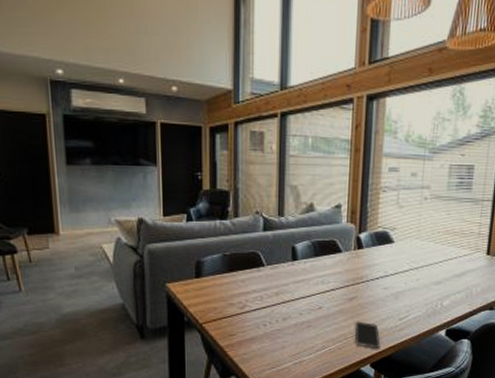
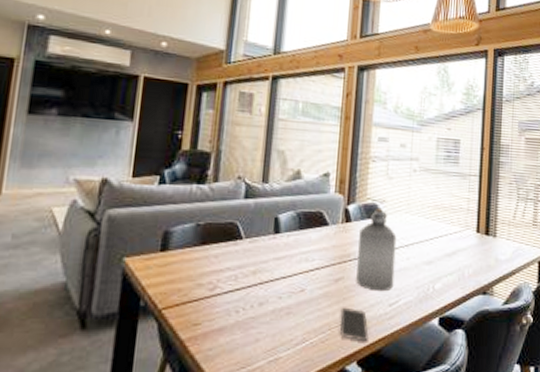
bottle: none [368,236,407,308] -> present [356,209,397,292]

